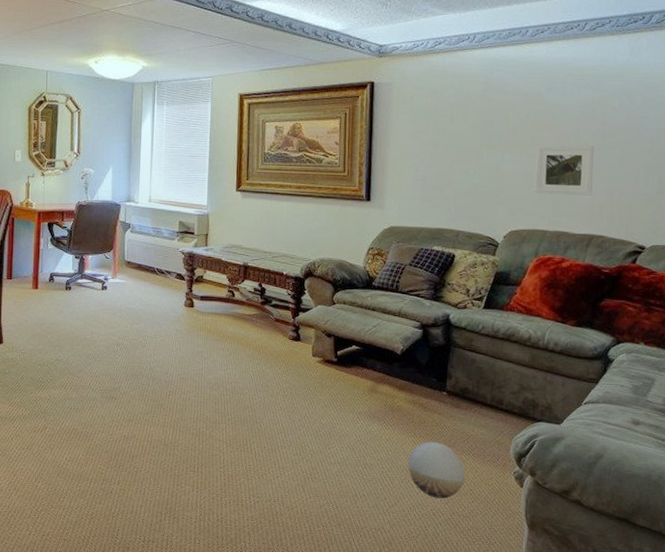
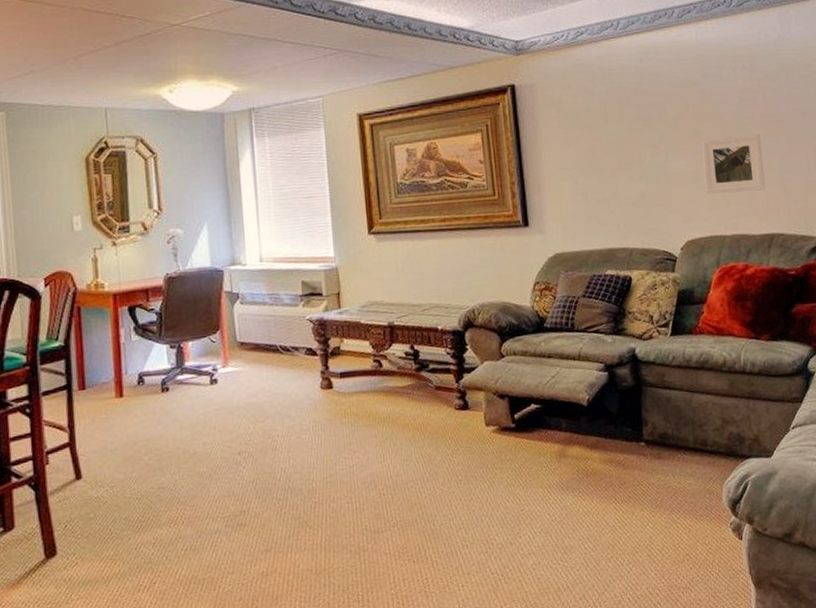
ball: present [408,442,465,499] -> none [613,504,678,573]

